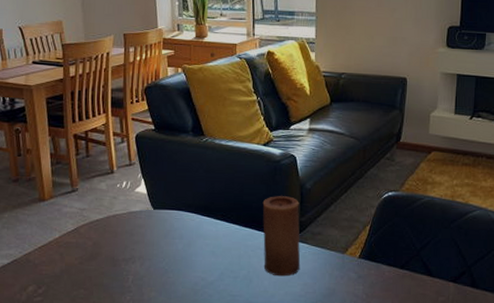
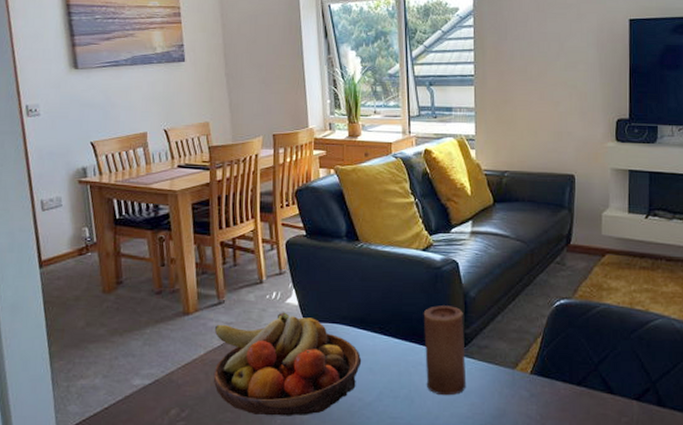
fruit bowl: none [68,200,205,293] -> present [213,312,362,416]

